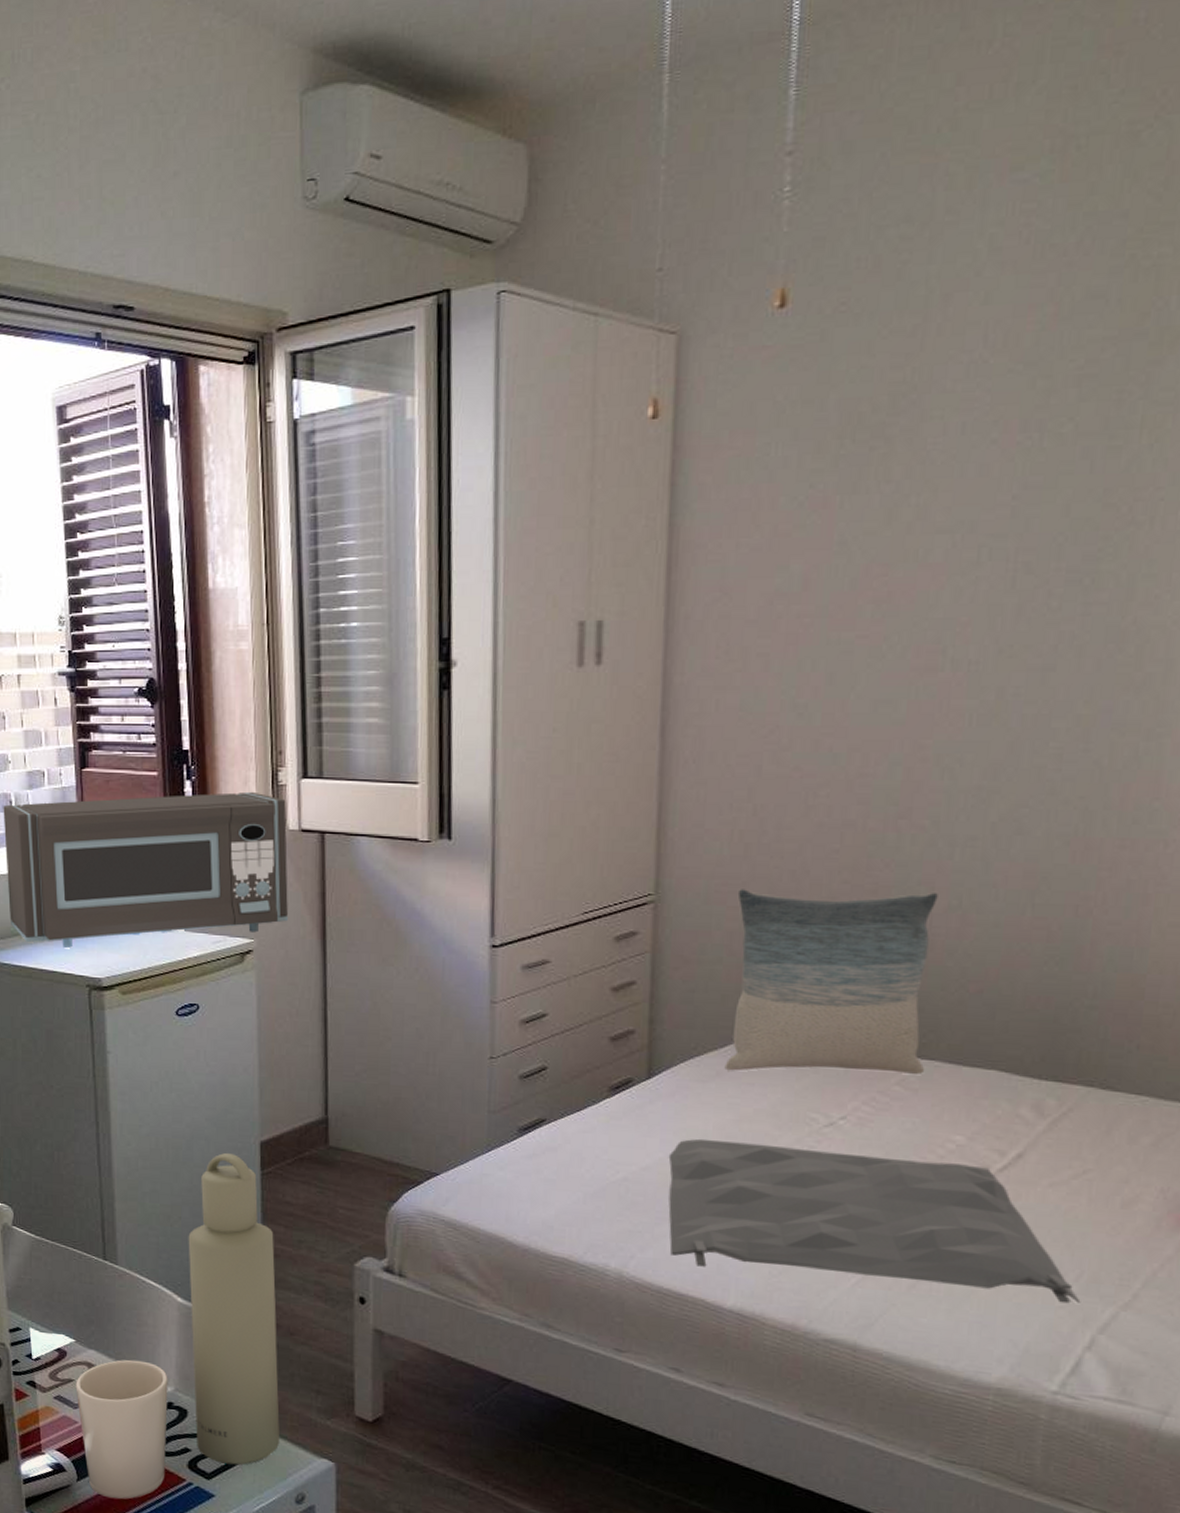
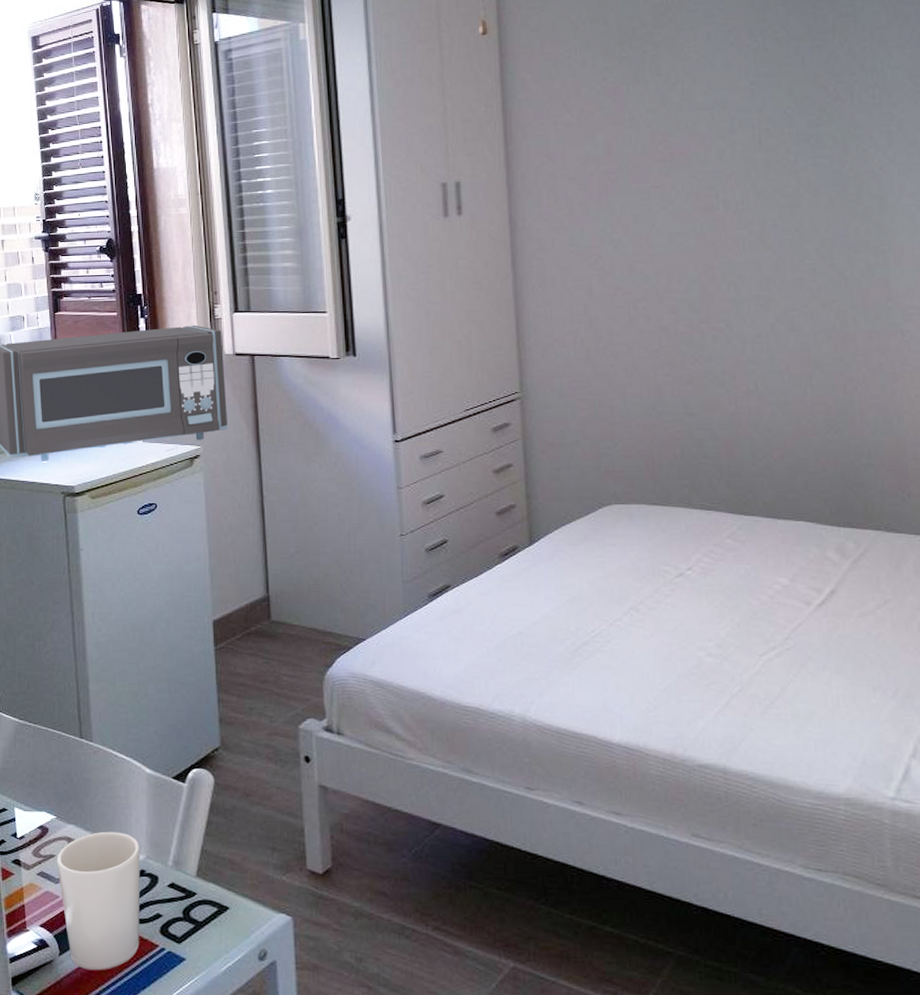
bottle: present [188,1152,280,1466] -> none [154,632,241,927]
towel: present [668,1138,1081,1304] -> none [553,594,901,718]
pillow: present [724,889,938,1074] -> none [584,380,747,535]

